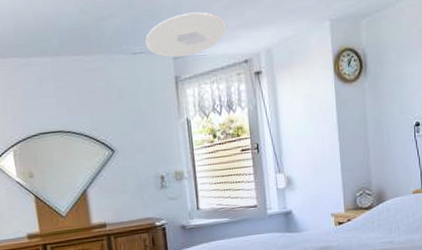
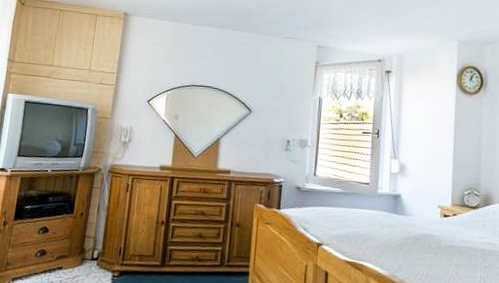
ceiling light: present [145,12,227,58] -> none [296,15,367,48]

